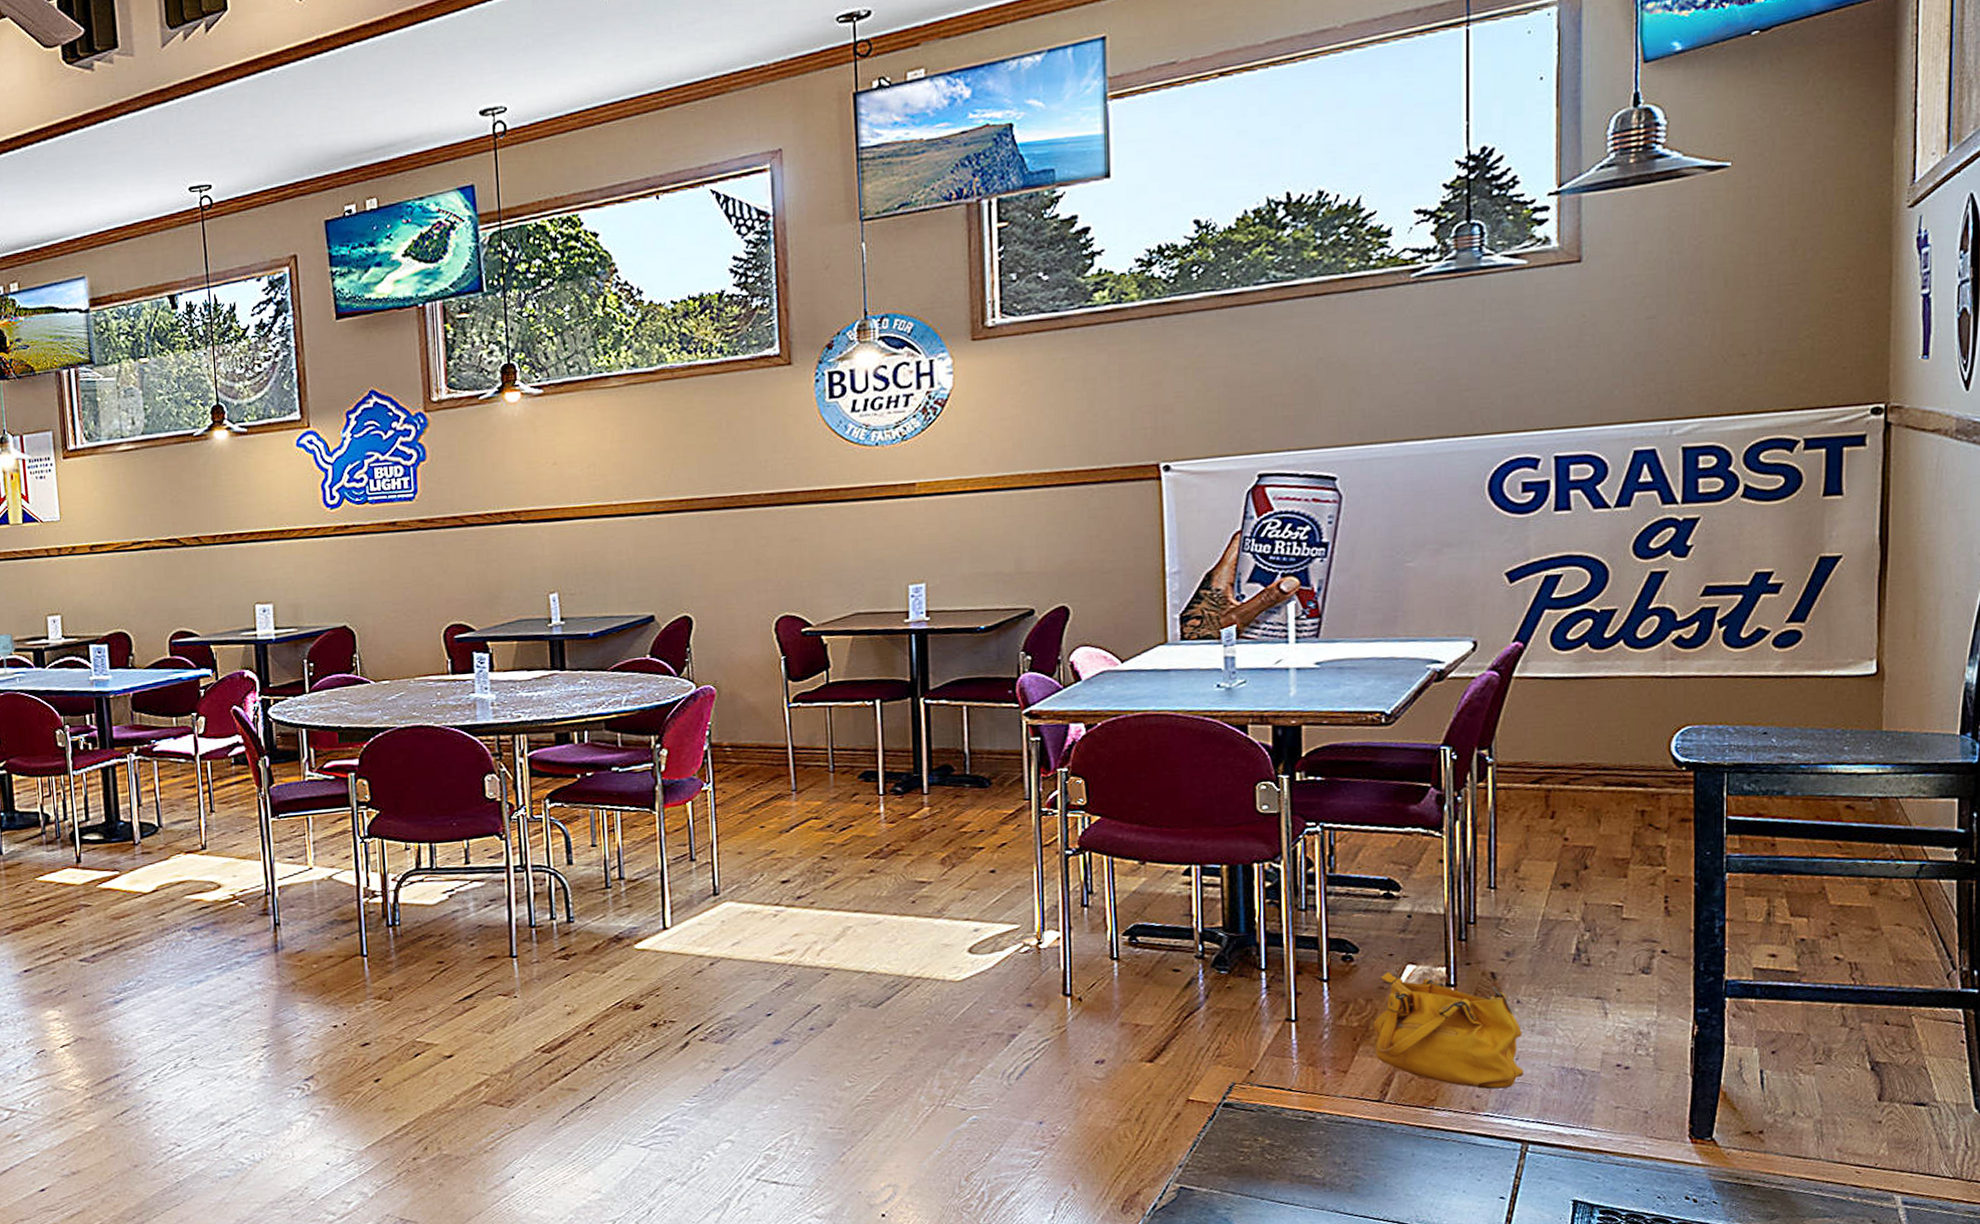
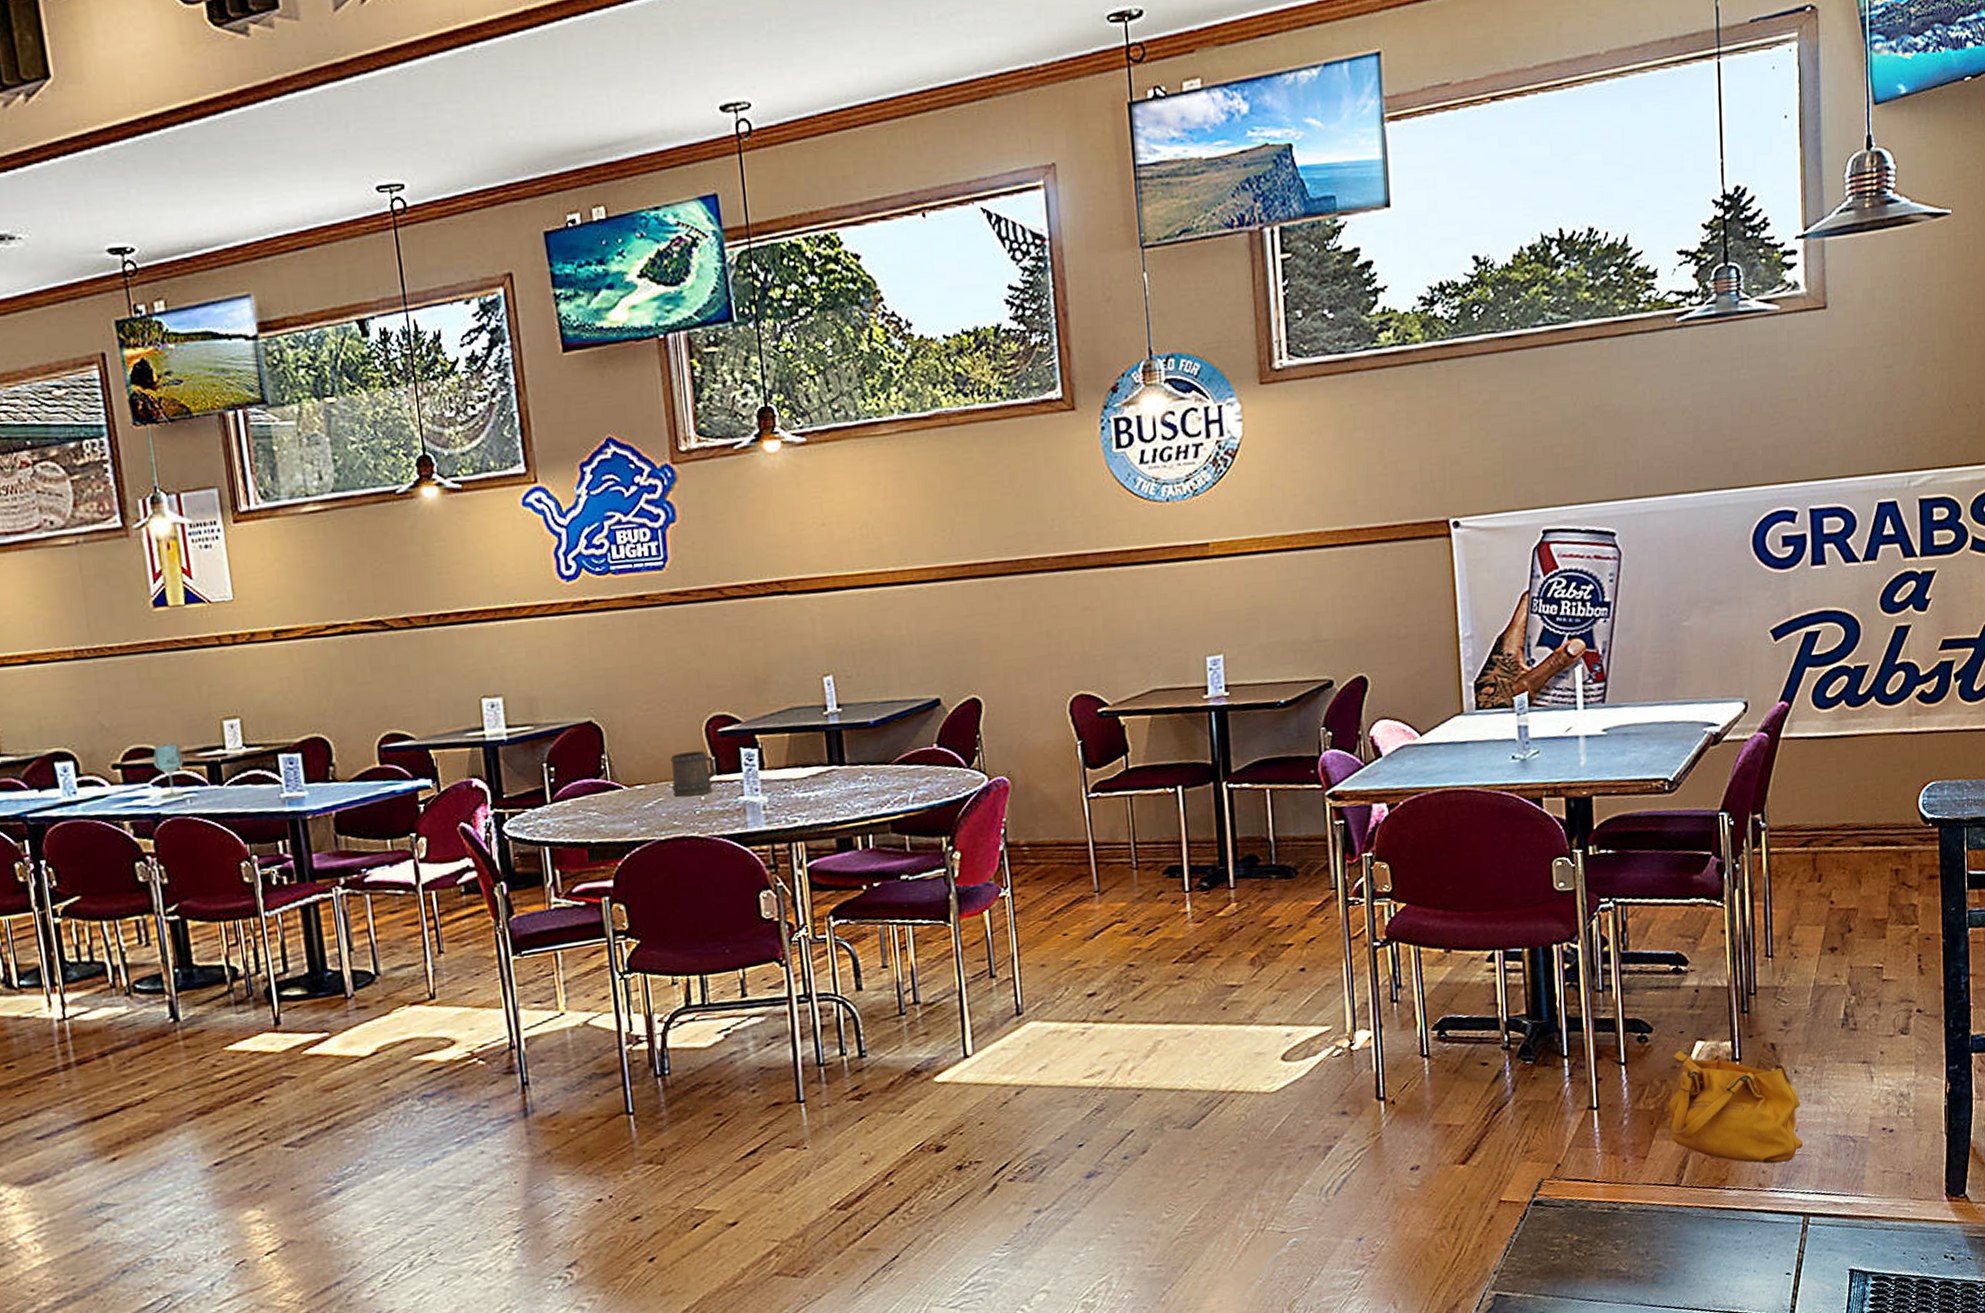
beer mug: none [412,653,452,693] -> present [670,750,716,798]

